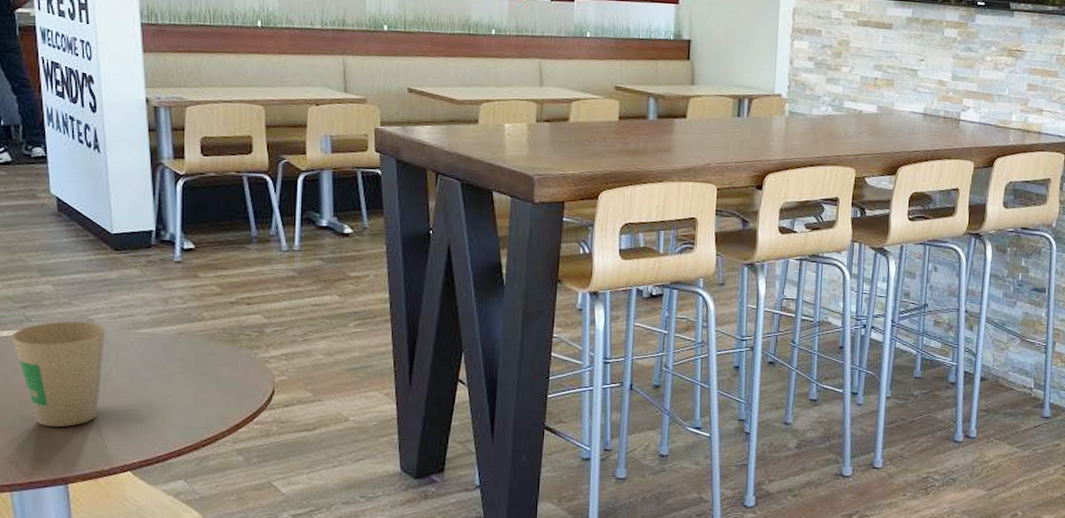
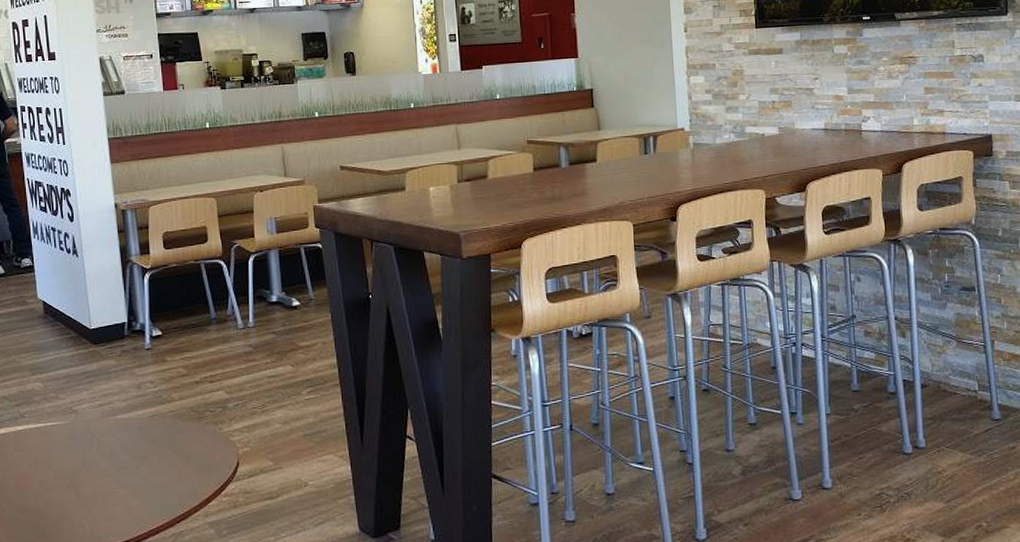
paper cup: present [11,321,106,428] -> none [8,413,89,516]

